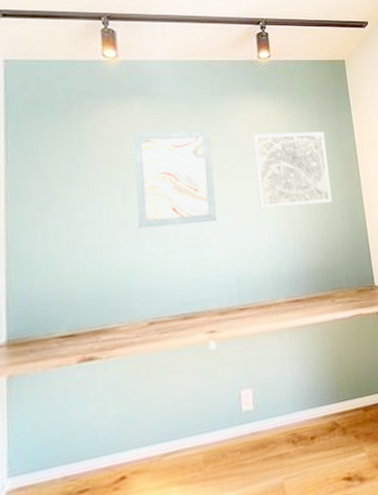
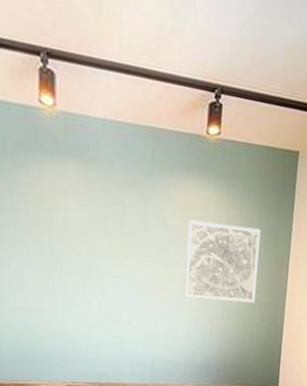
wall art: present [134,129,217,229] -> none [63,197,145,303]

